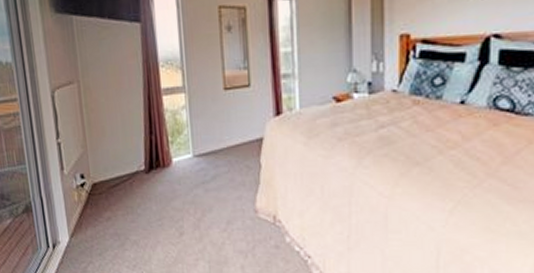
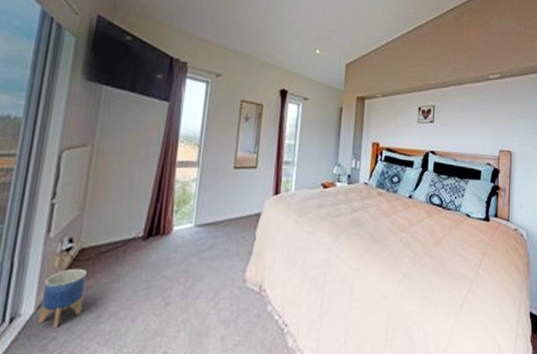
planter: none [71,201,107,254] -> present [38,268,87,329]

